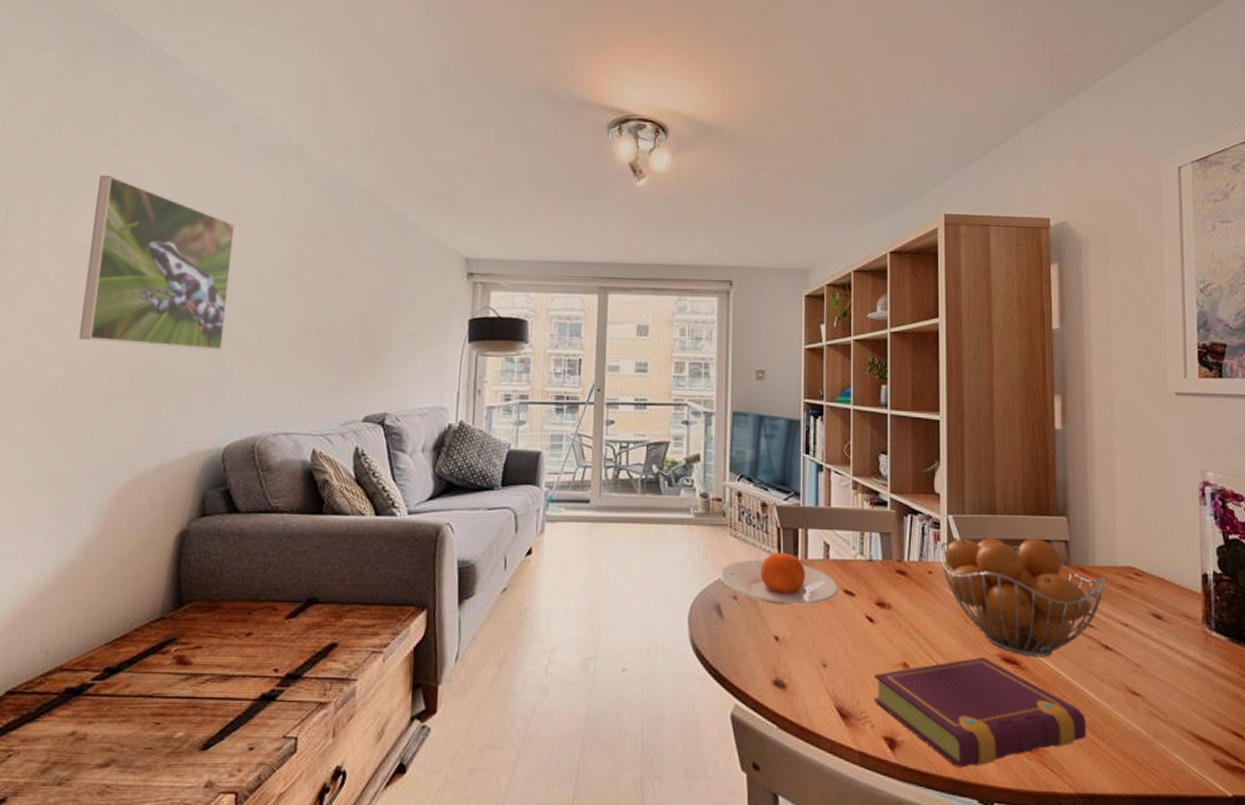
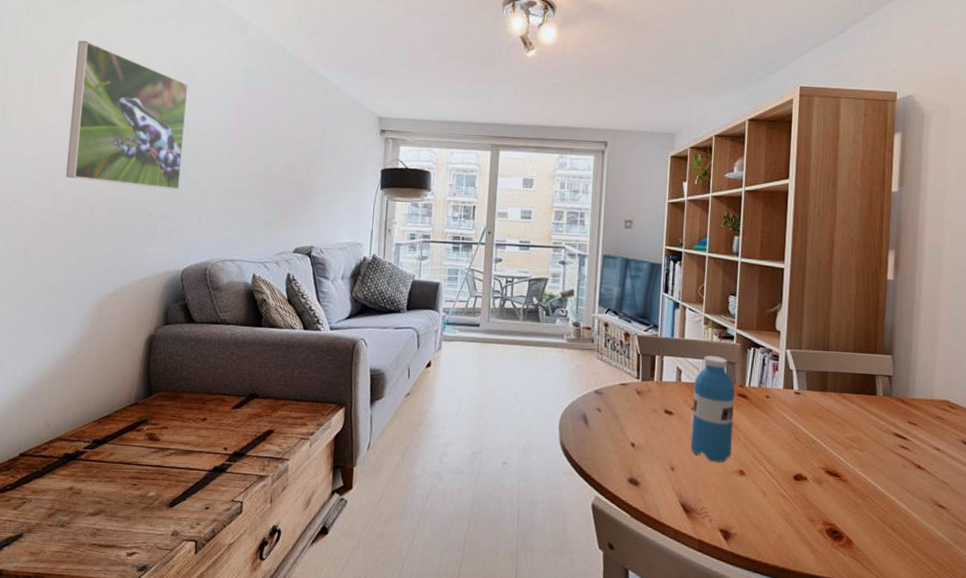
plate: present [719,552,838,605] -> none [586,374,687,419]
water bottle: none [844,526,893,654] -> present [690,355,735,462]
book: present [874,656,1087,768] -> none [713,469,896,558]
fruit basket: present [939,538,1105,658] -> none [776,370,922,473]

